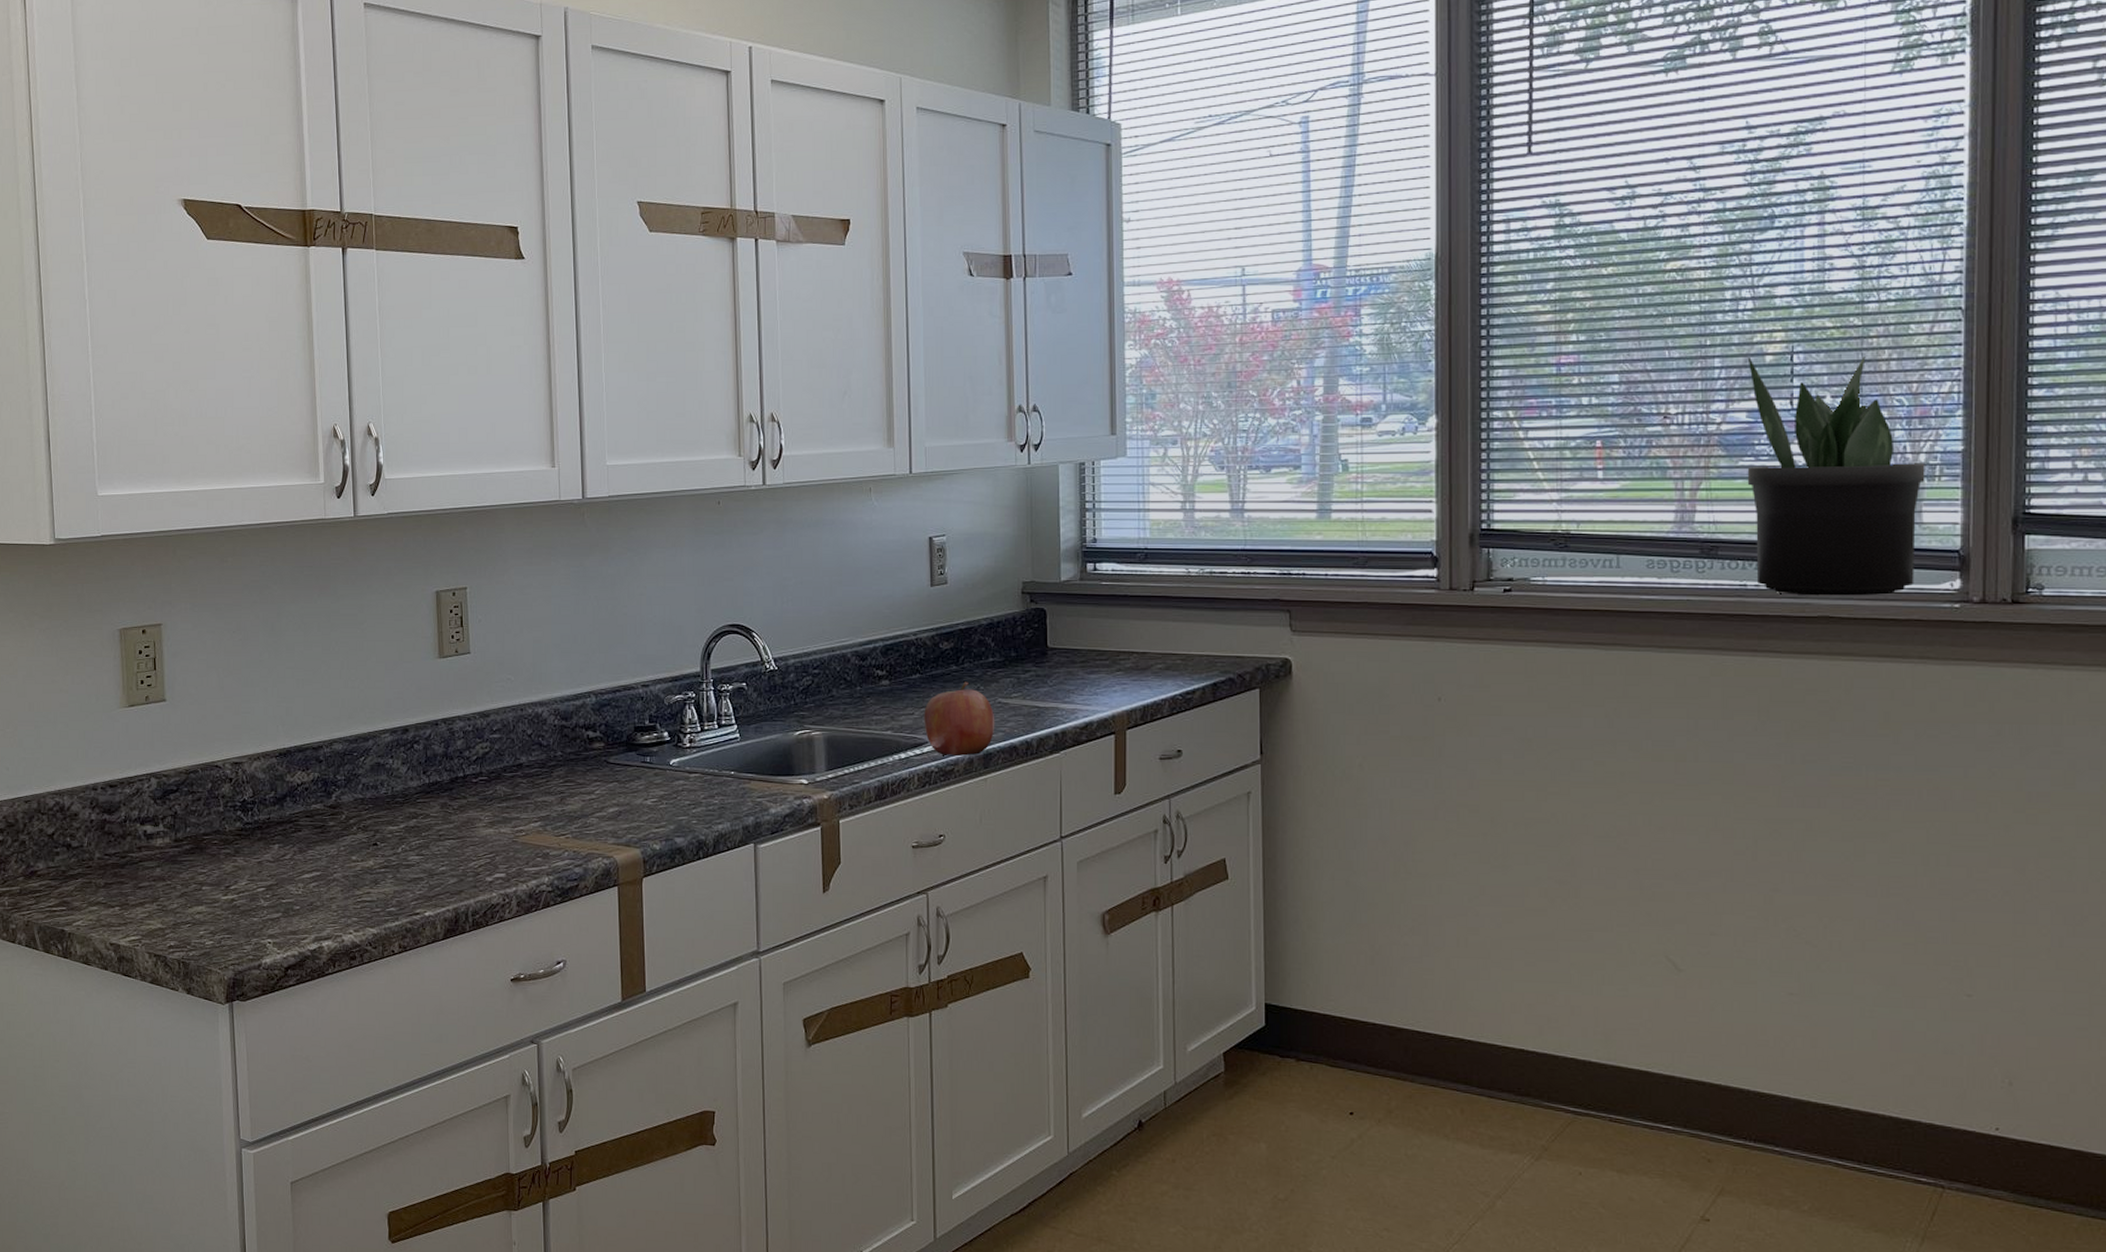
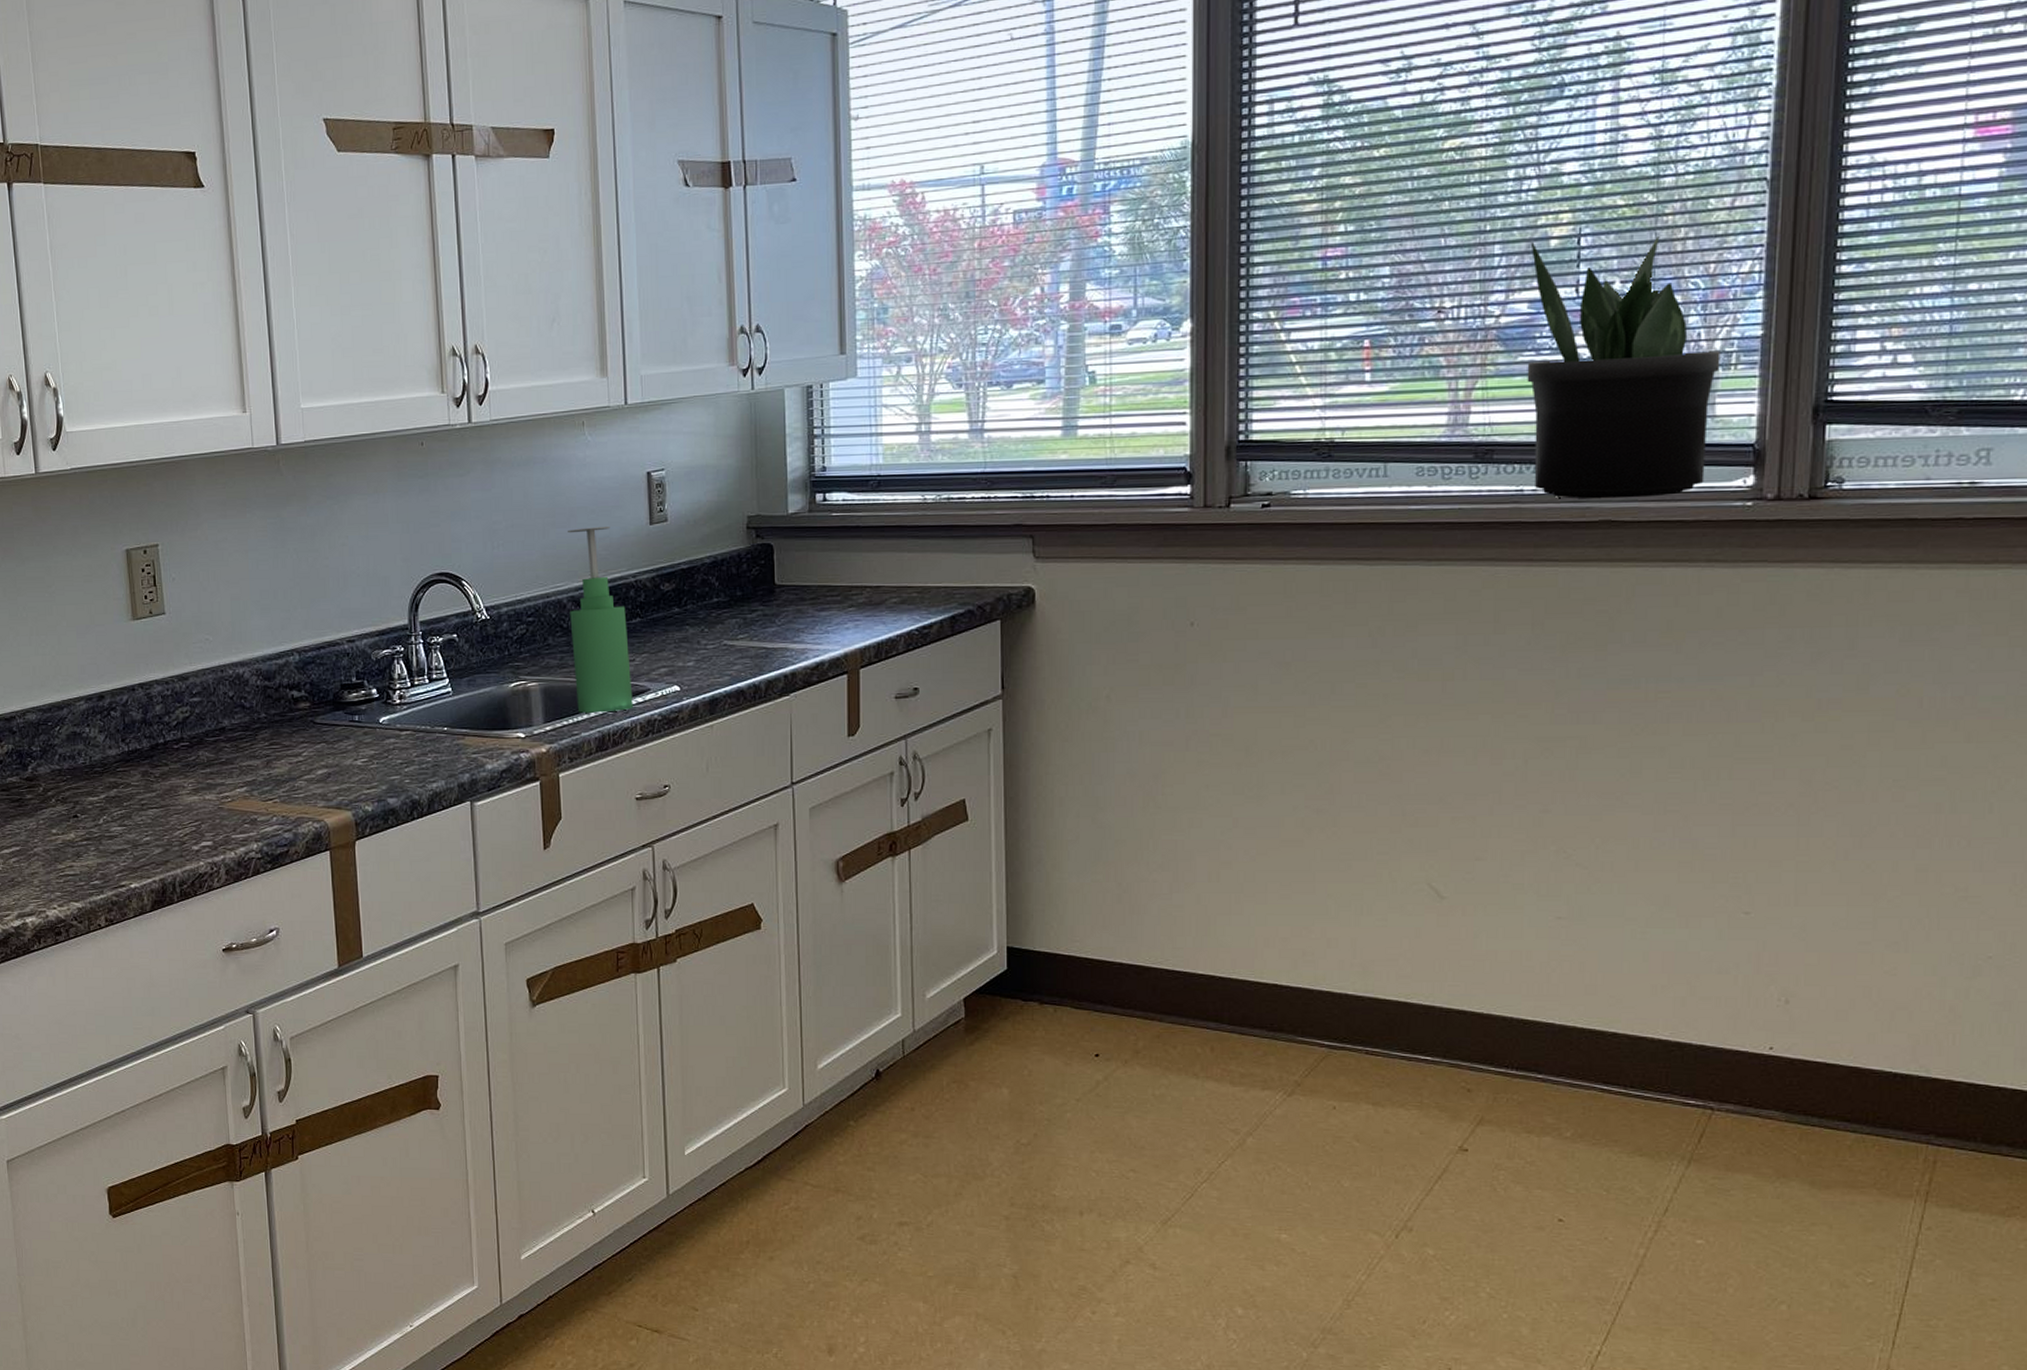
soap dispenser: none [853,587,911,763] -> present [568,527,633,713]
fruit: present [924,682,995,757] -> none [645,624,721,704]

